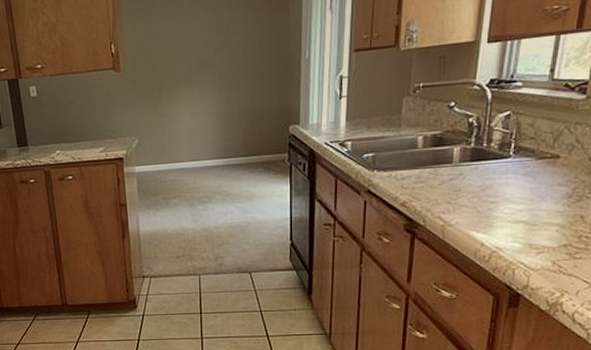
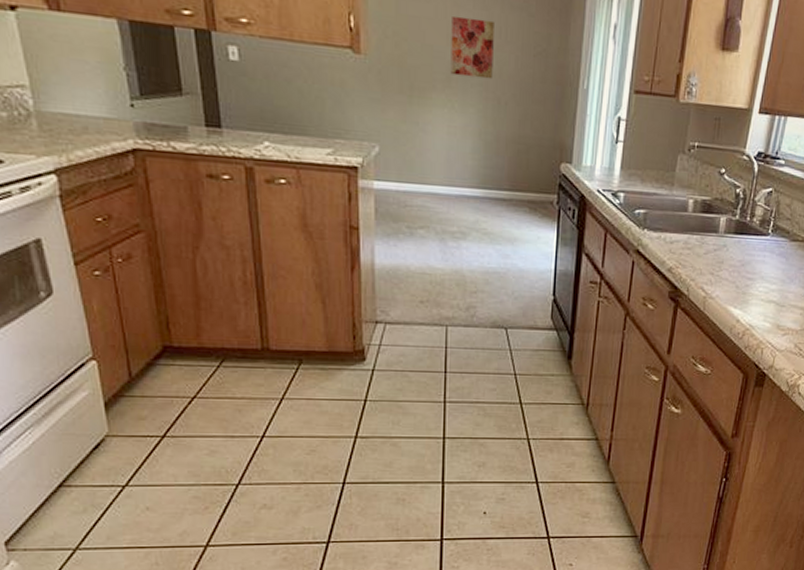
wall art: none [188,21,225,72] -> present [450,15,494,80]

